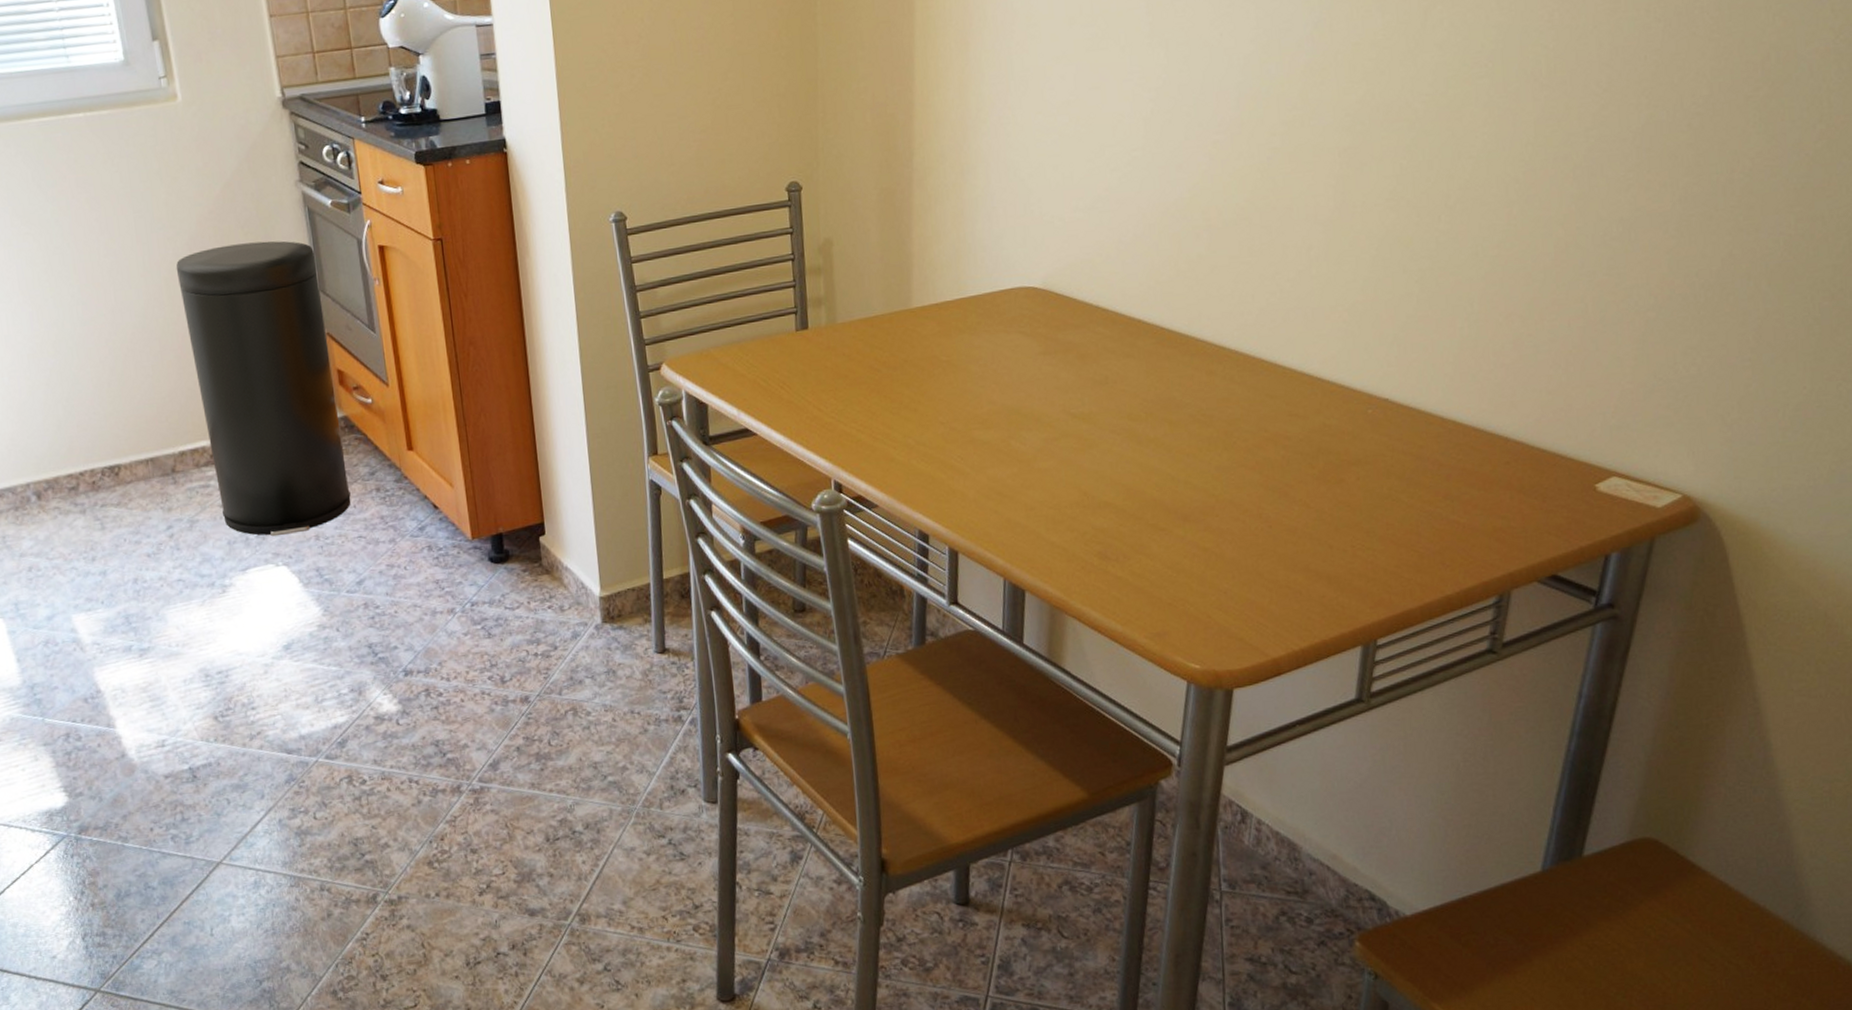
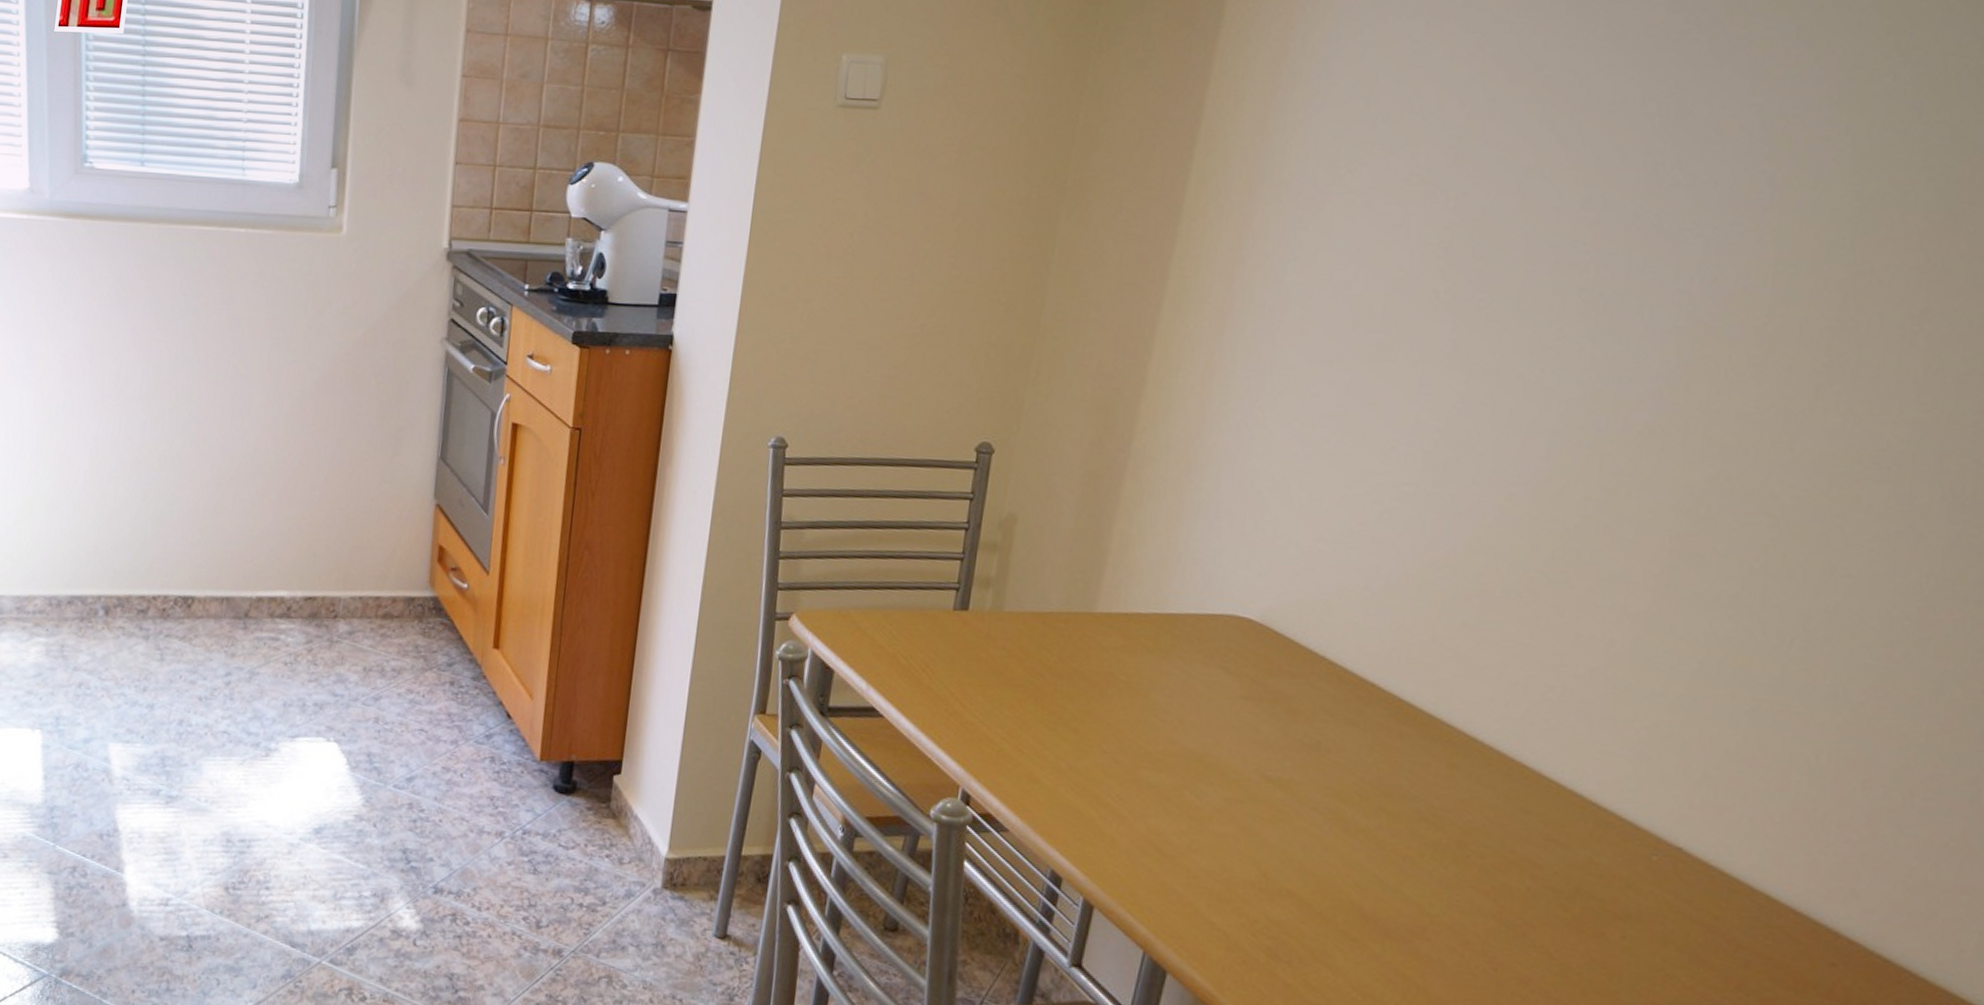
pedal bin: present [176,241,351,537] -> none [285,391,445,711]

